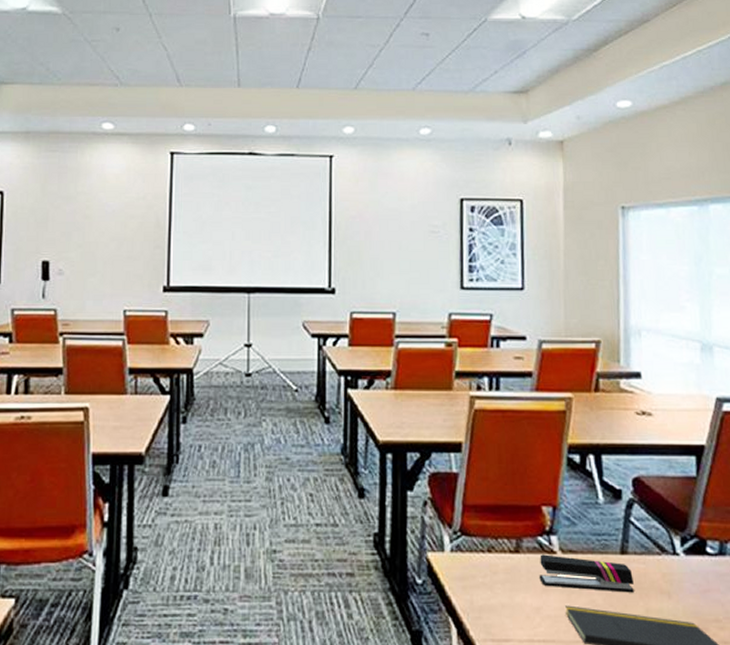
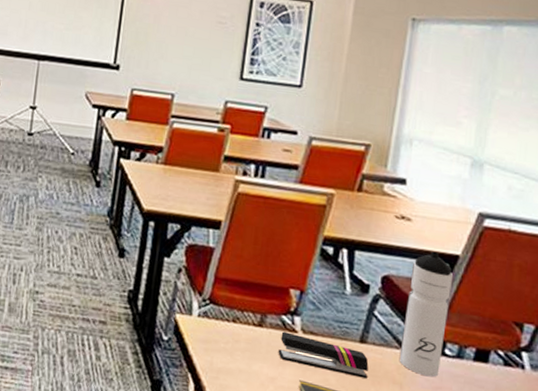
water bottle: none [660,444,705,580] -> present [399,251,454,377]

